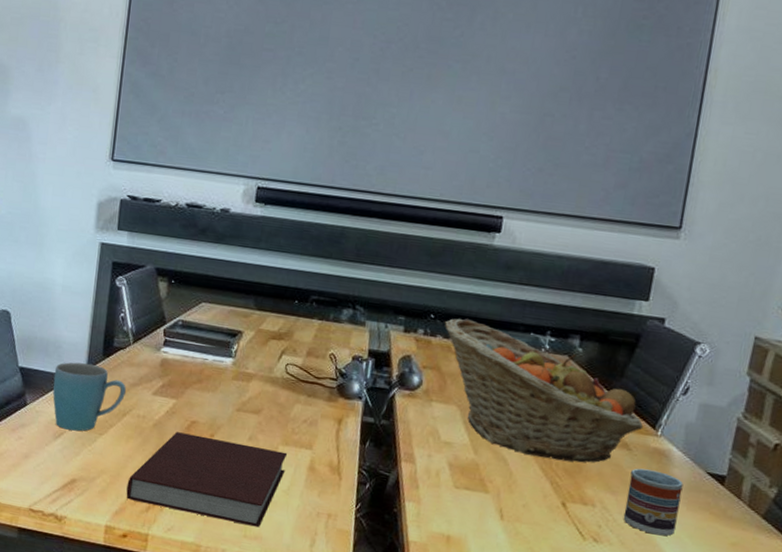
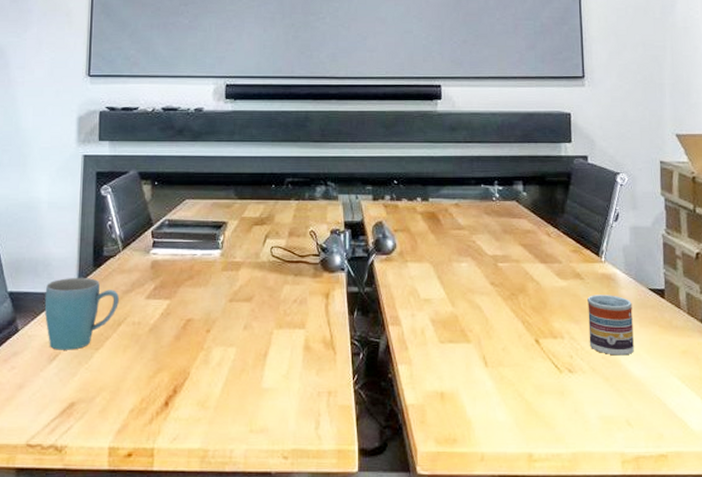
notebook: present [126,432,288,528] -> none [127,333,283,419]
fruit basket: present [444,318,644,463] -> none [406,180,590,300]

